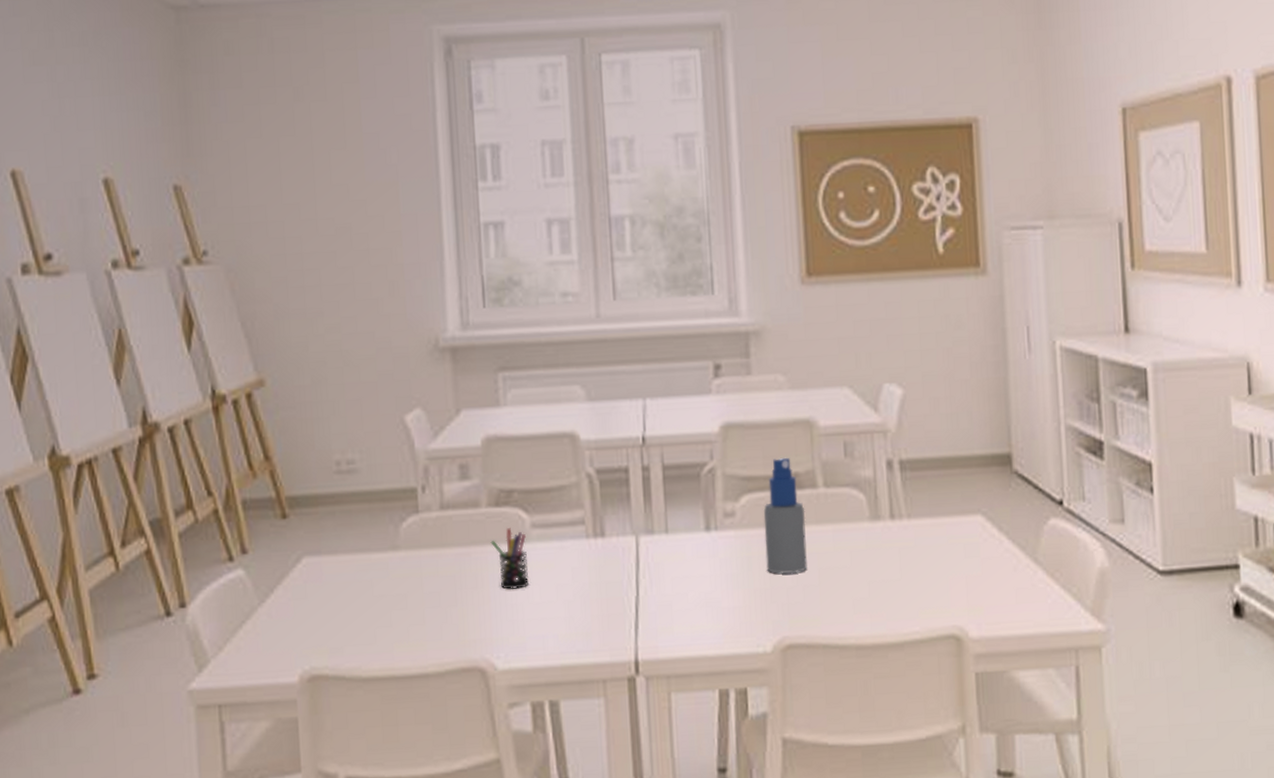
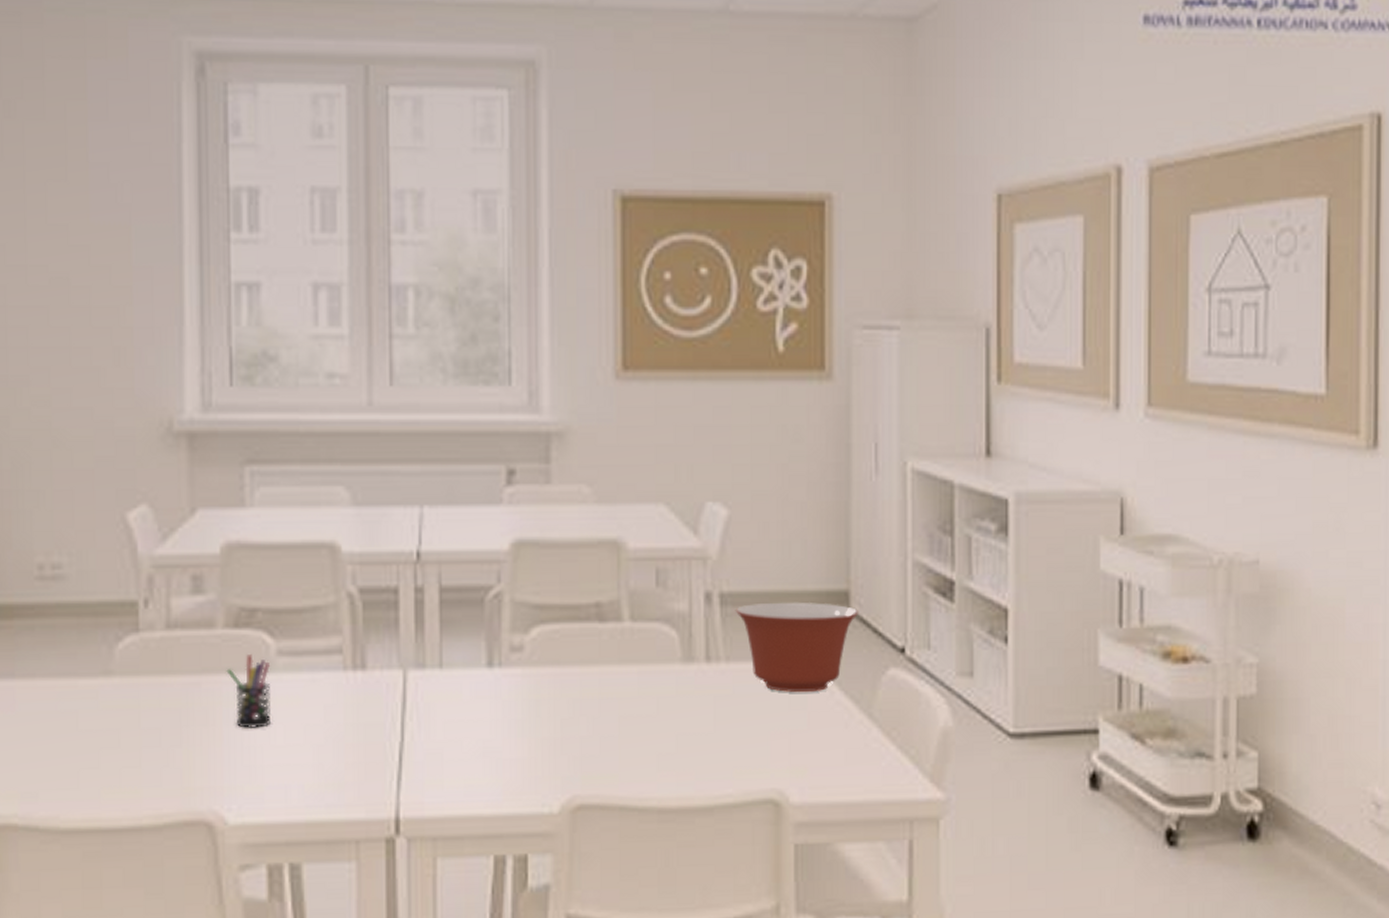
spray bottle: present [763,457,808,574] -> none [557,583,607,722]
mixing bowl: none [913,465,1021,543] -> present [735,602,859,693]

